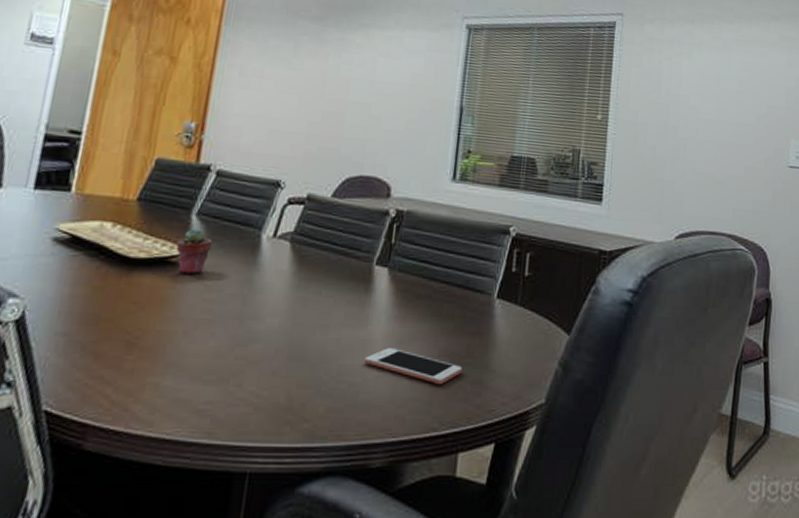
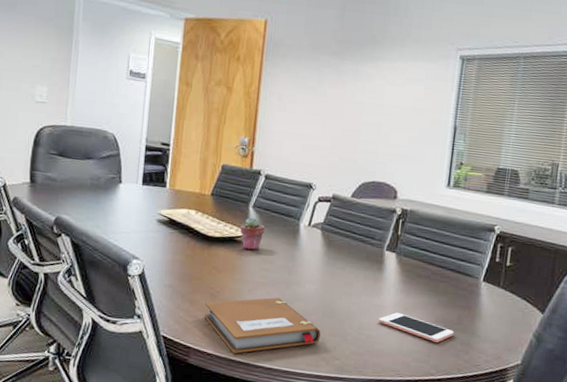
notebook: none [113,339,285,429] -> present [204,297,321,354]

